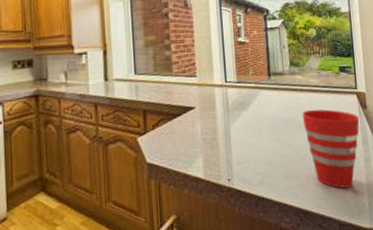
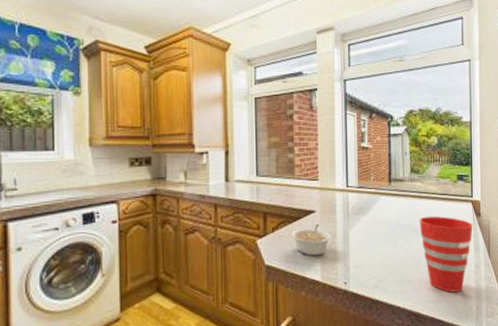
legume: none [171,120,212,153] -> present [290,224,331,256]

